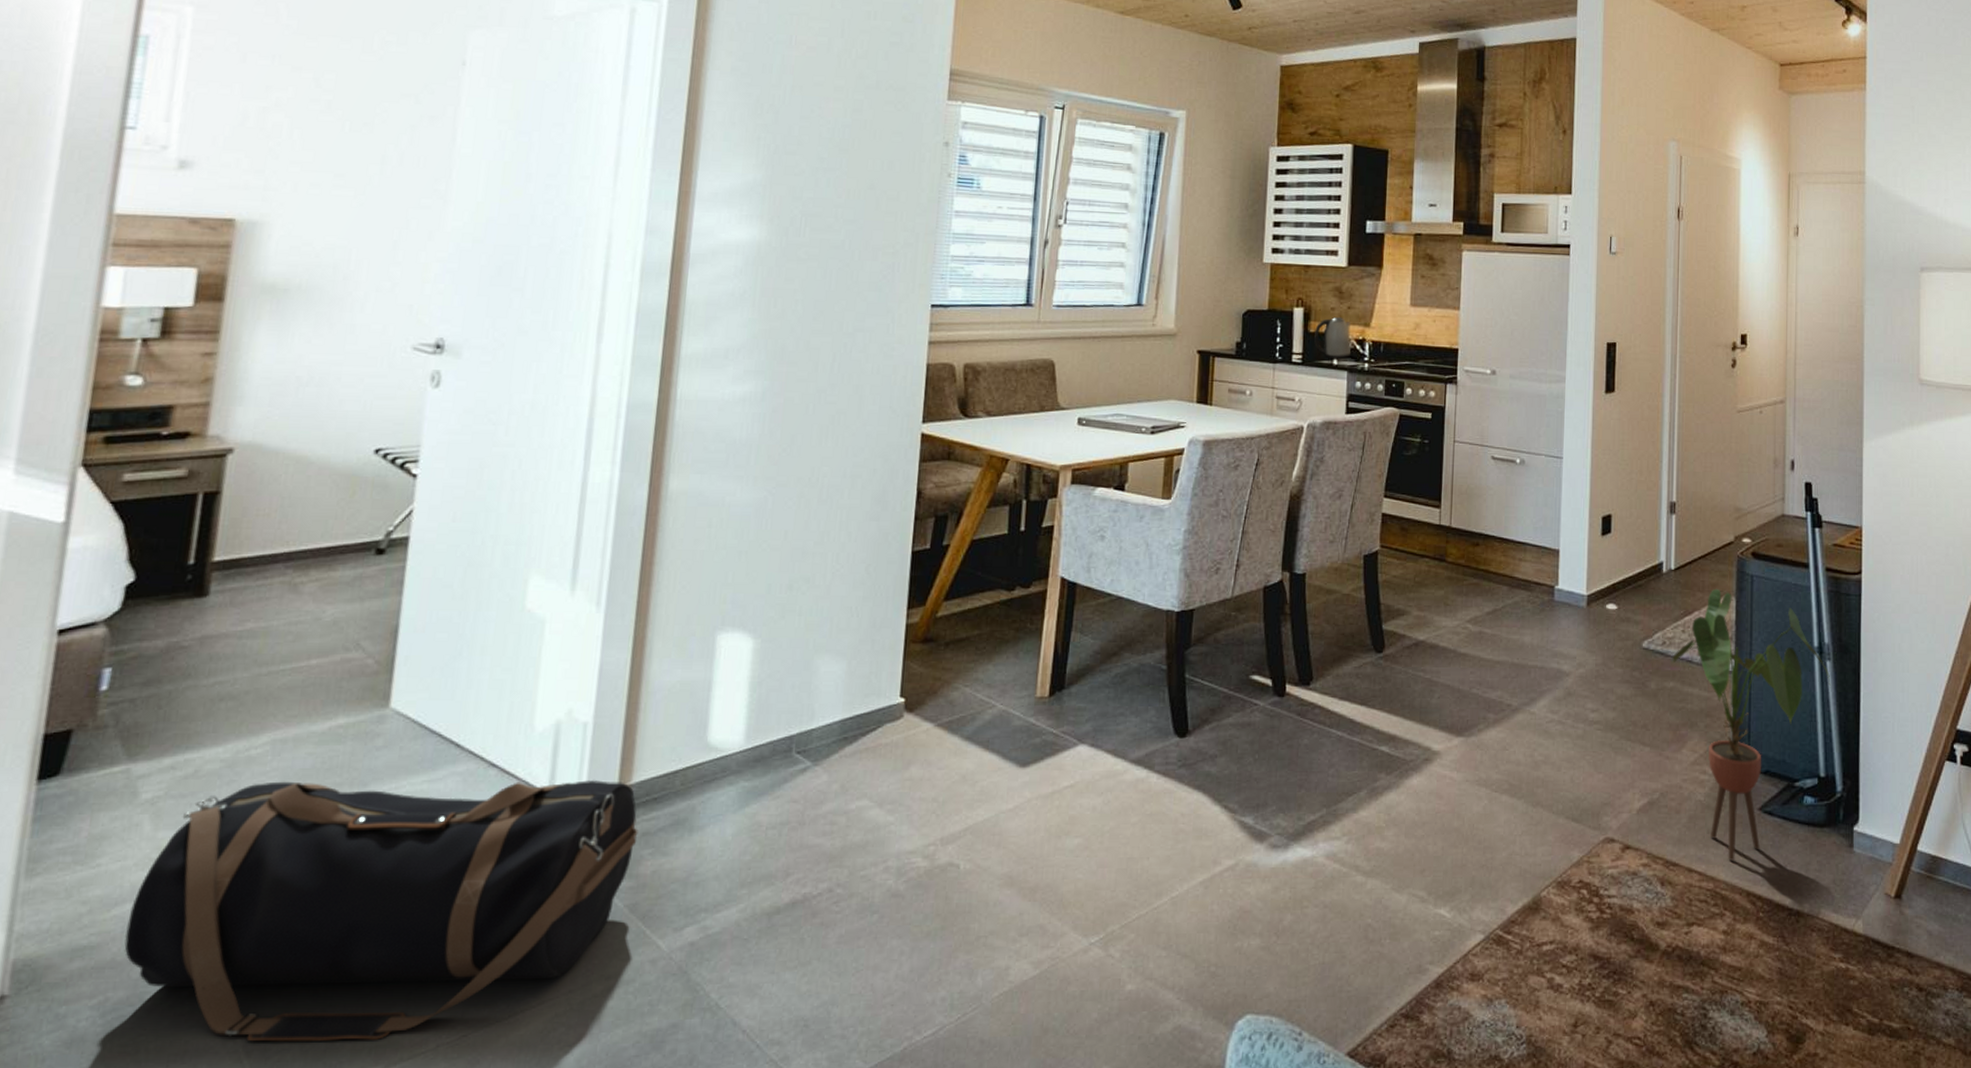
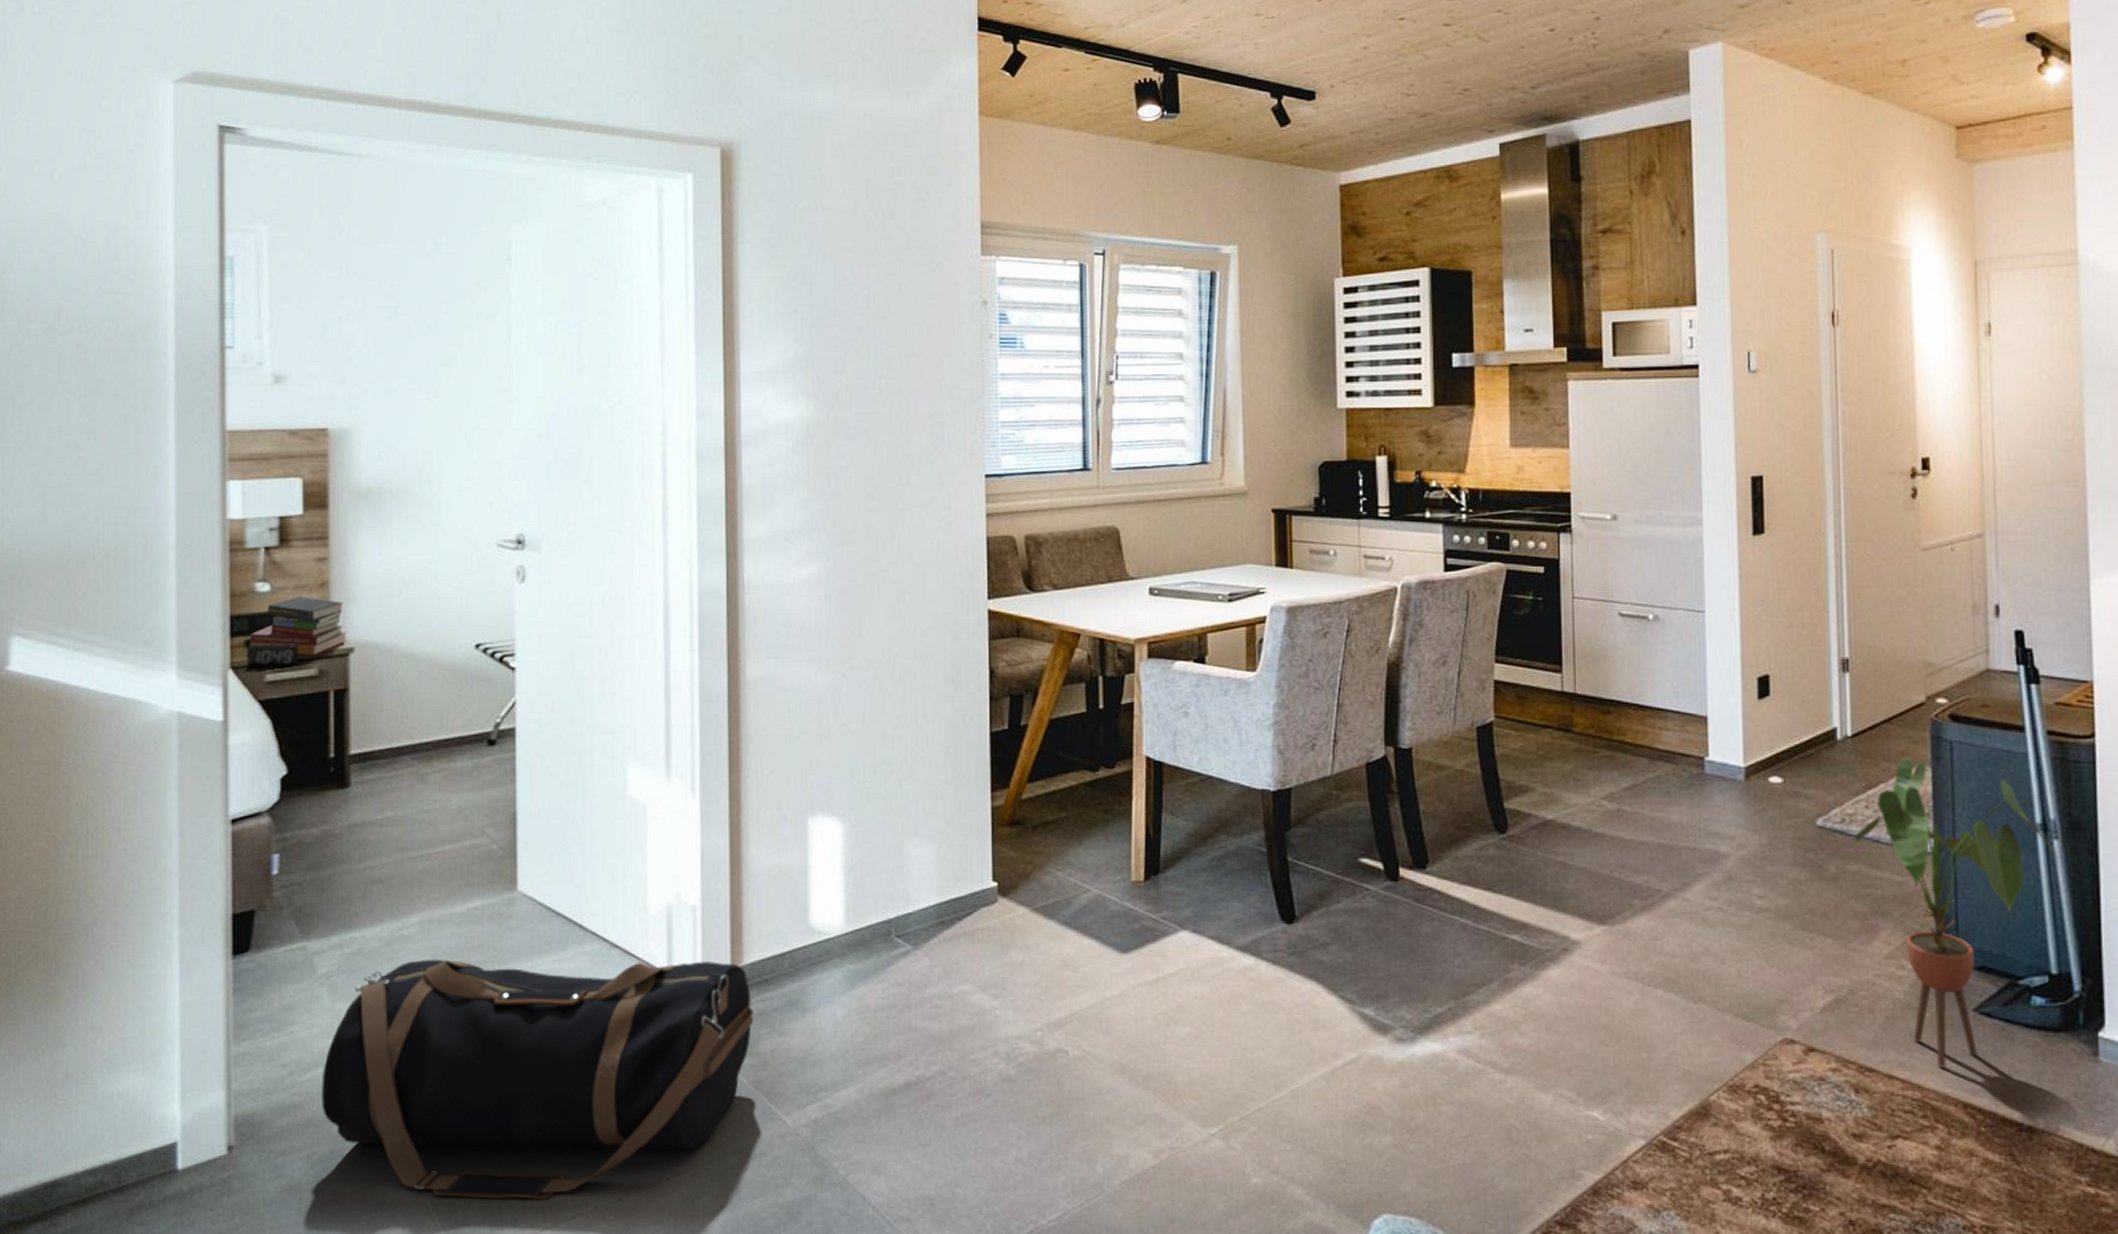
alarm clock: none [101,440,167,468] -> present [246,644,299,669]
books: none [109,392,228,455] -> present [250,597,347,655]
kettle: present [1314,316,1352,360] -> none [1402,463,1446,512]

